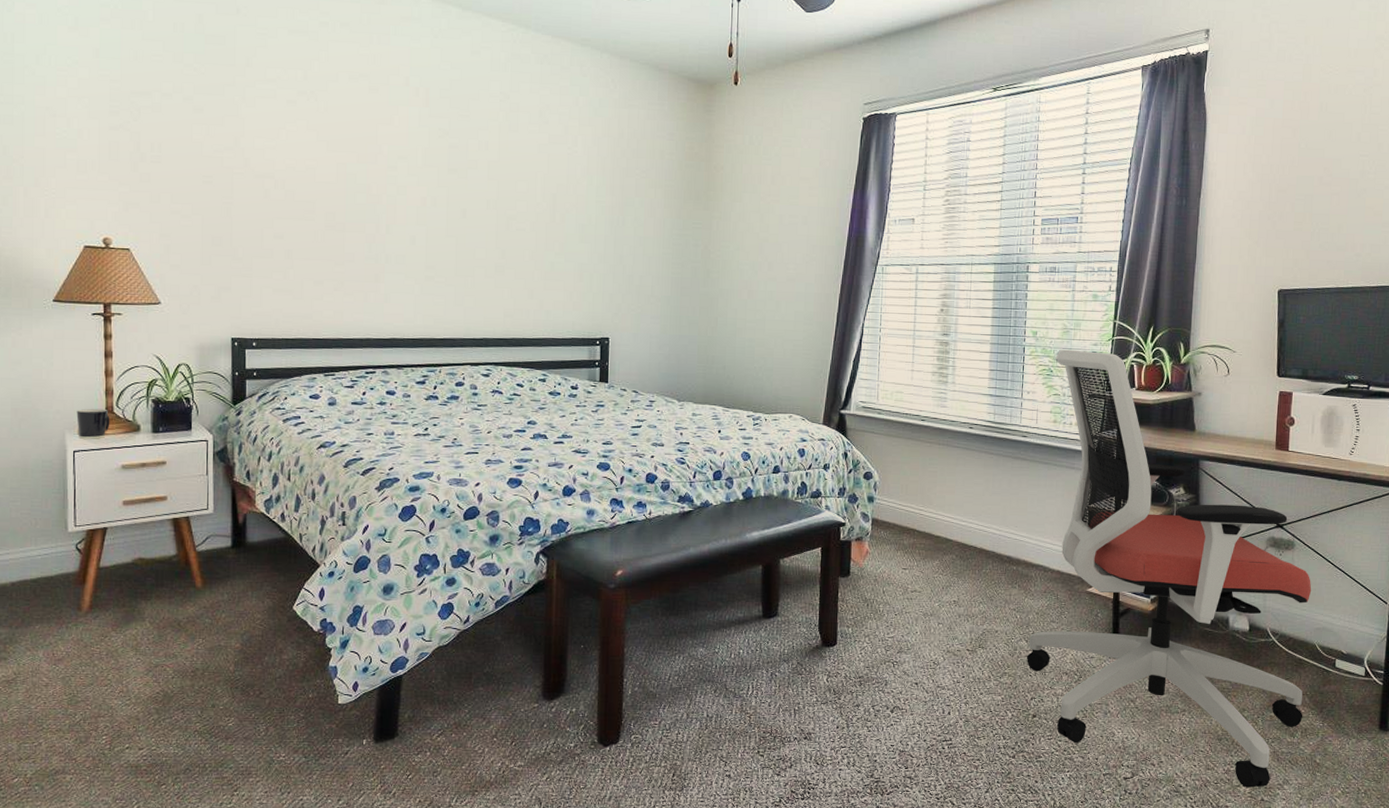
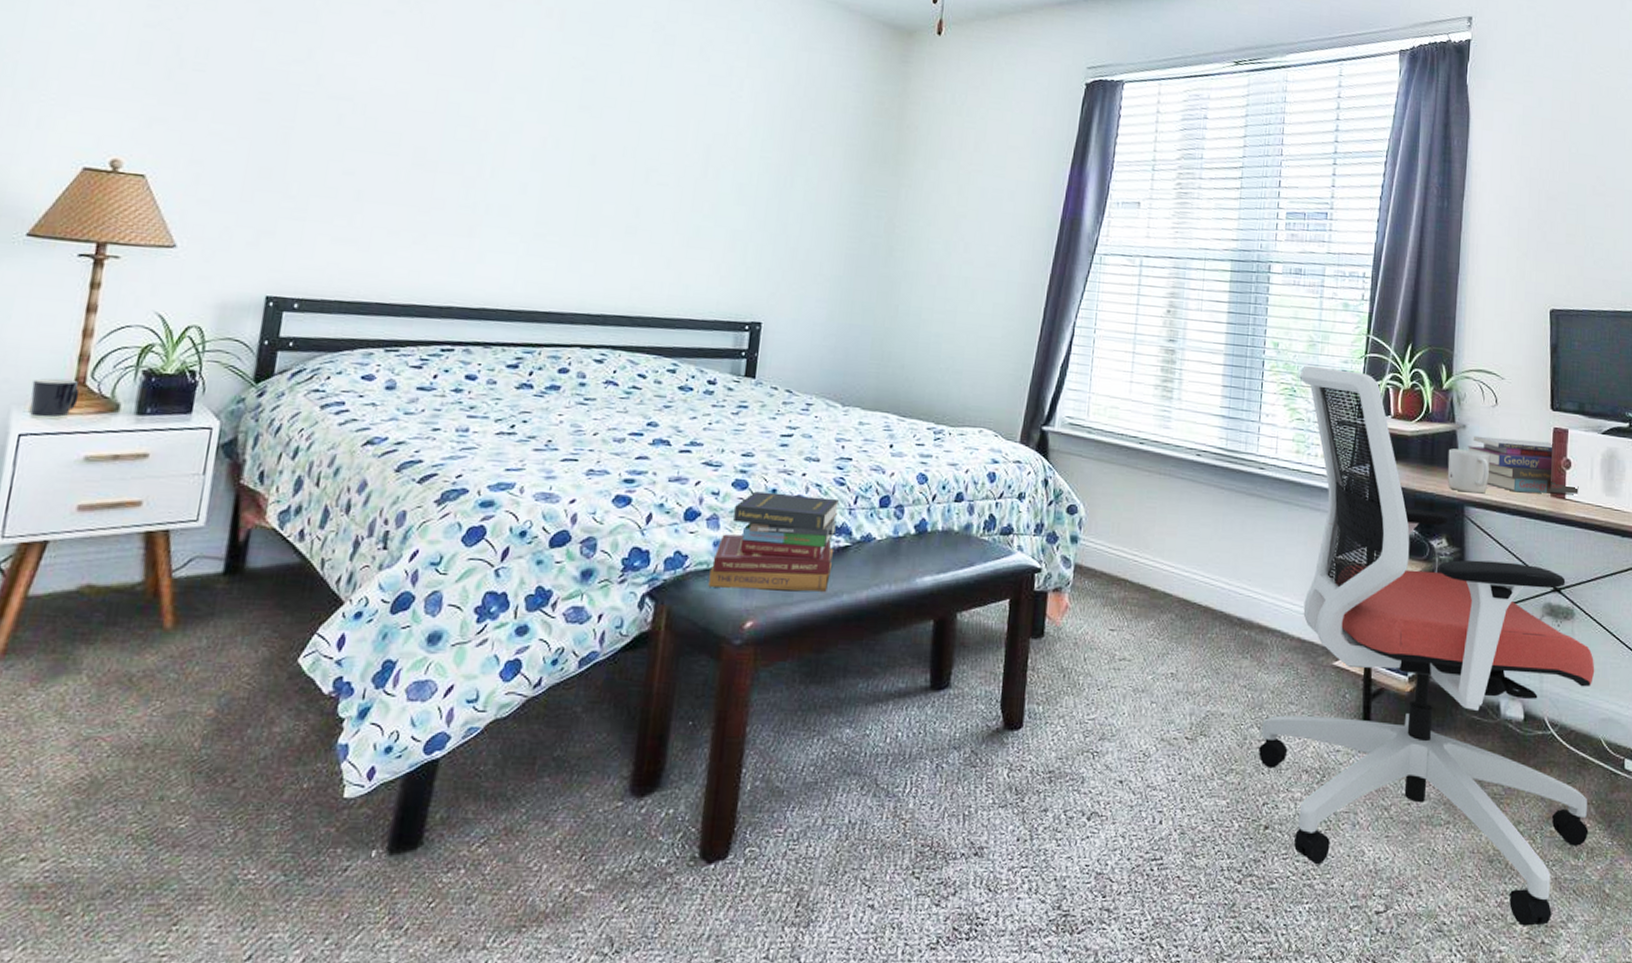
books: none [586,471,682,547] -> present [708,491,840,592]
mug: none [1184,413,1223,449] -> present [1447,448,1491,494]
books: none [1202,401,1301,447] -> present [1467,435,1579,494]

